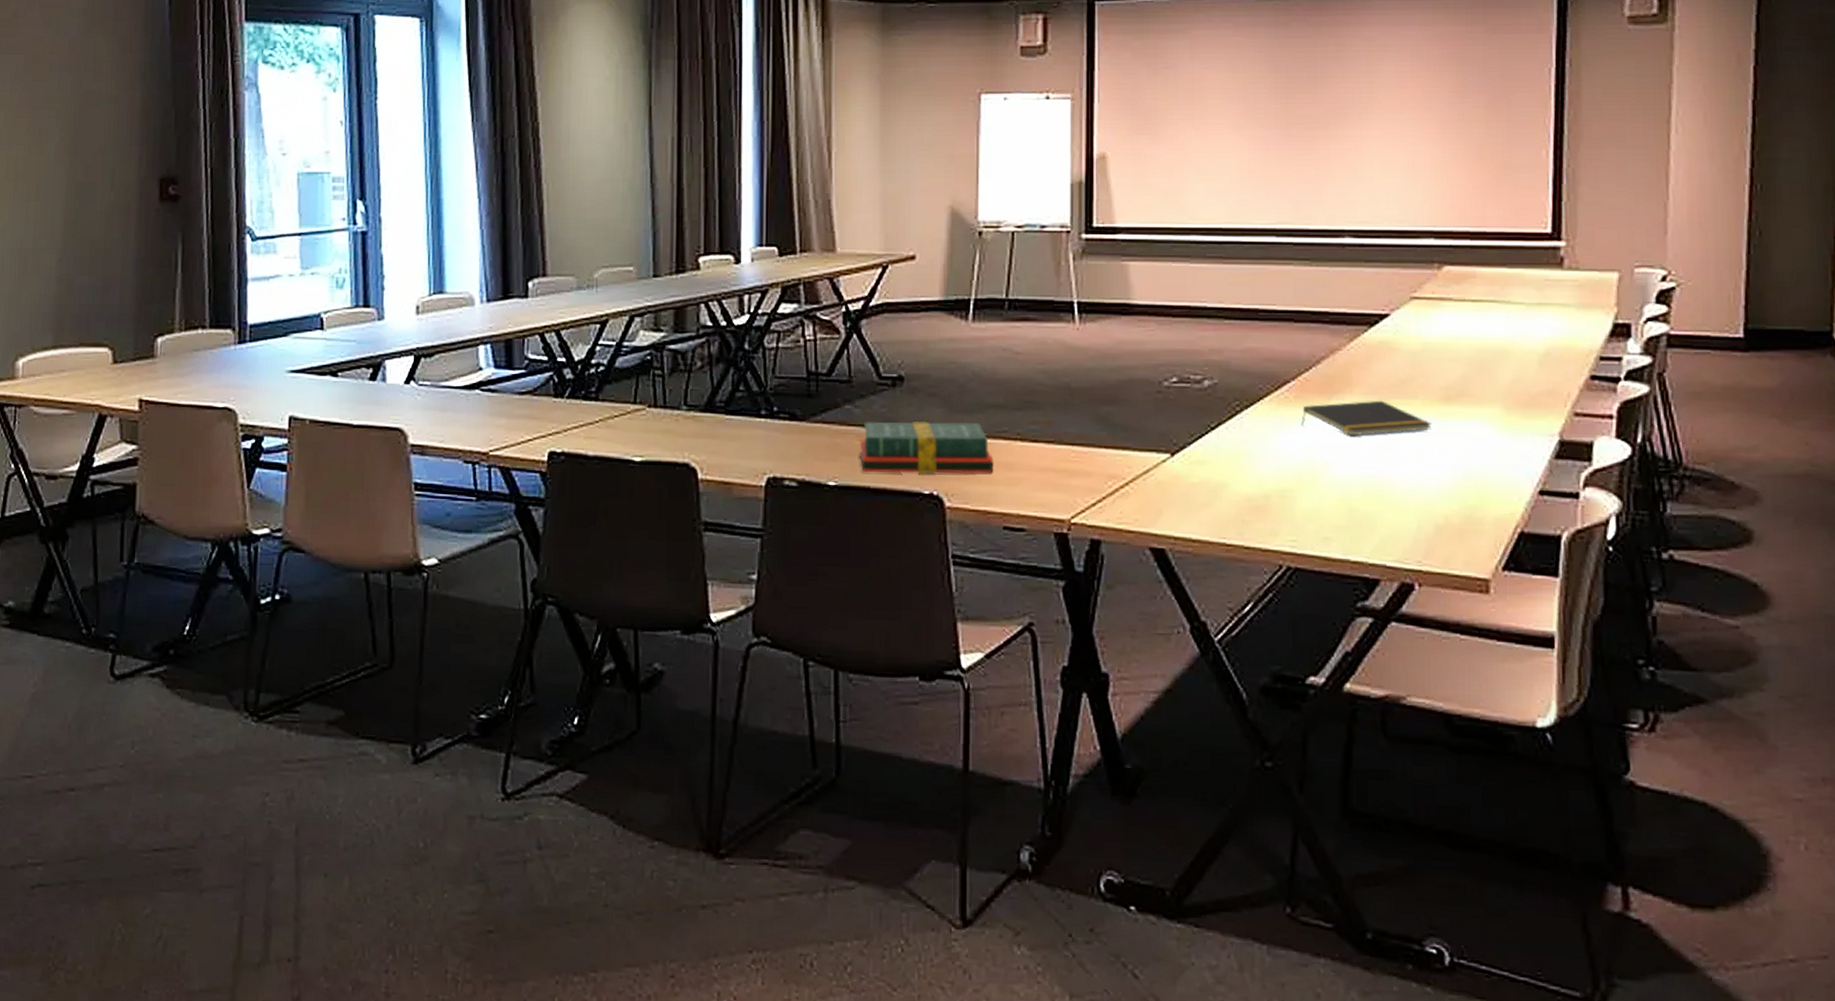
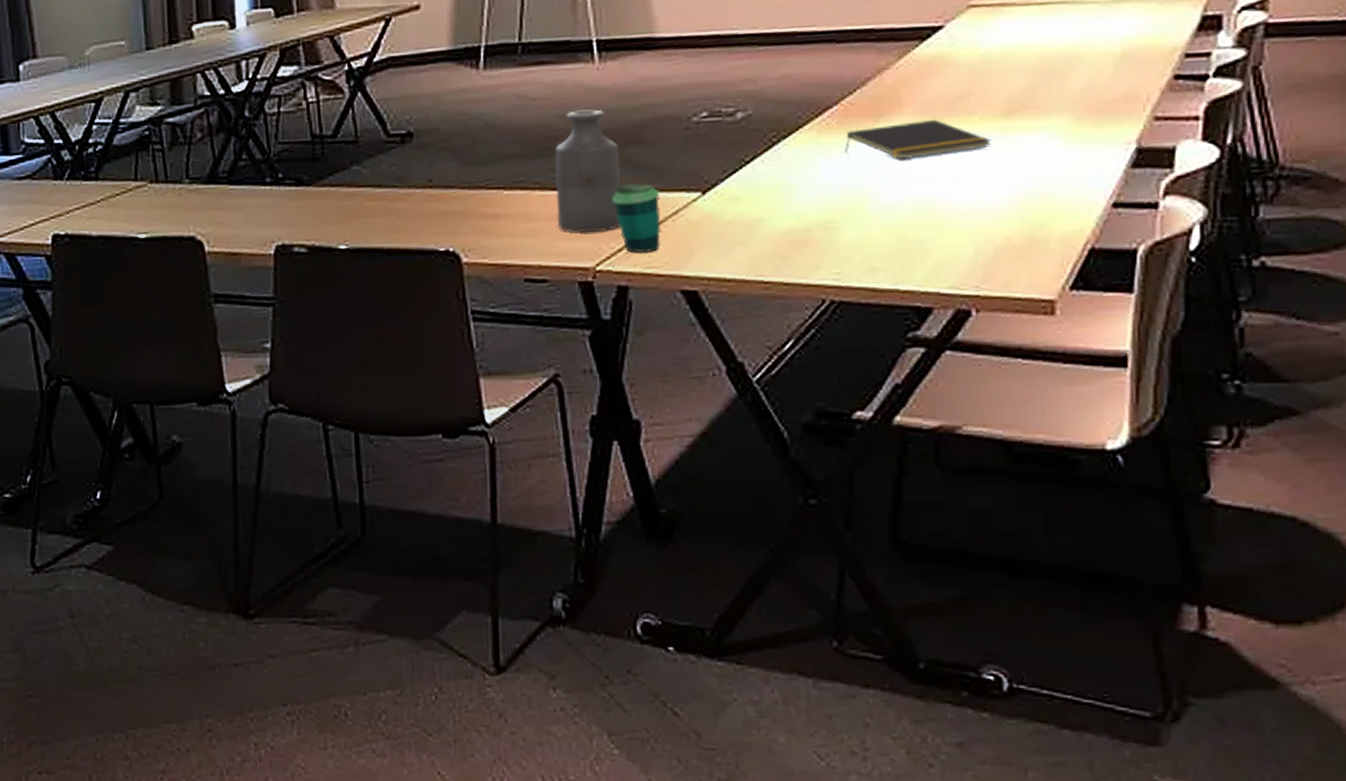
hardback book: present [859,421,994,474] -> none [369,174,512,234]
bottle: none [1036,367,1097,485] -> present [554,109,621,232]
cup: none [1087,440,1133,508] -> present [612,182,662,253]

